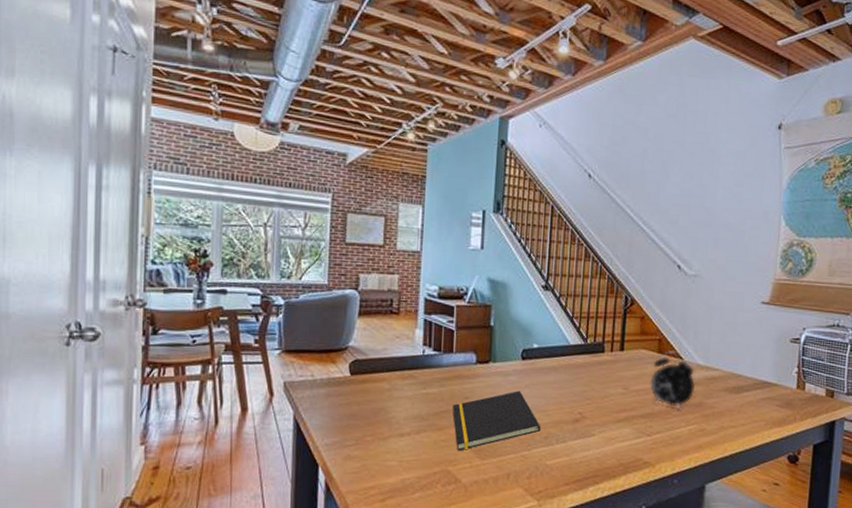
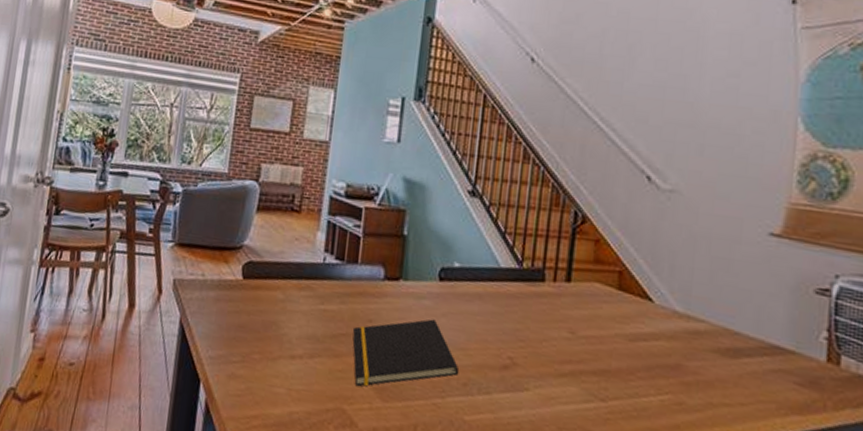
alarm clock: present [650,351,696,411] -> none [605,288,671,373]

